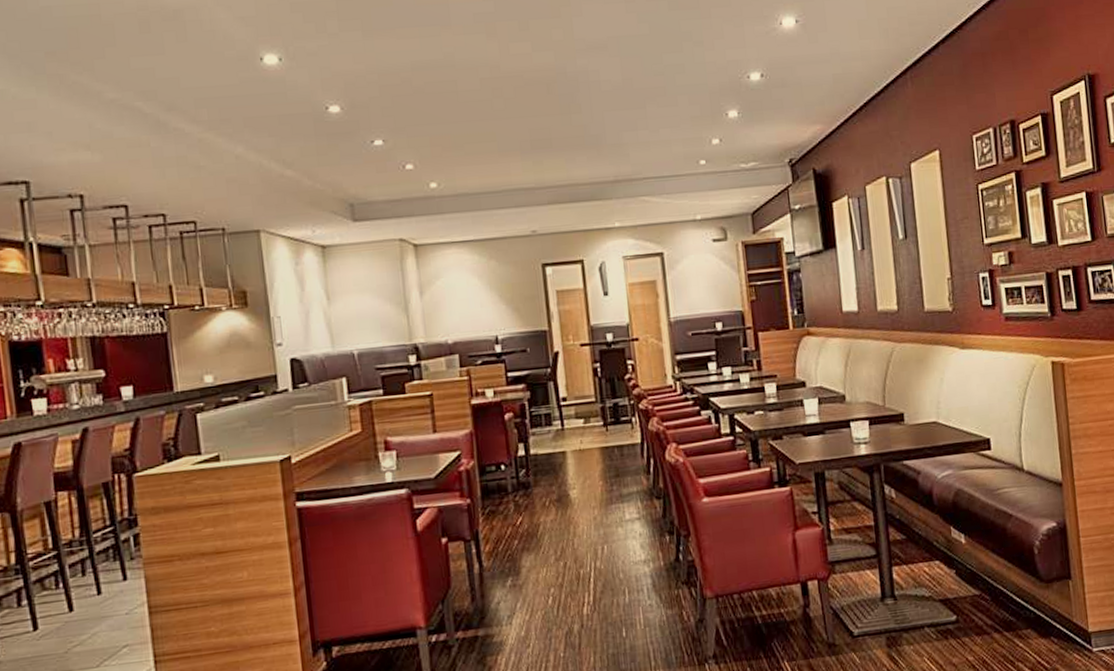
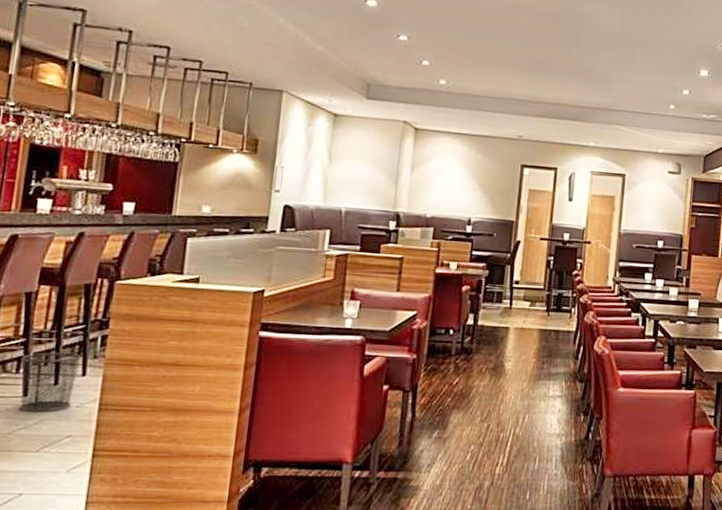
waste bin: none [57,558,120,628] -> present [19,352,82,412]

